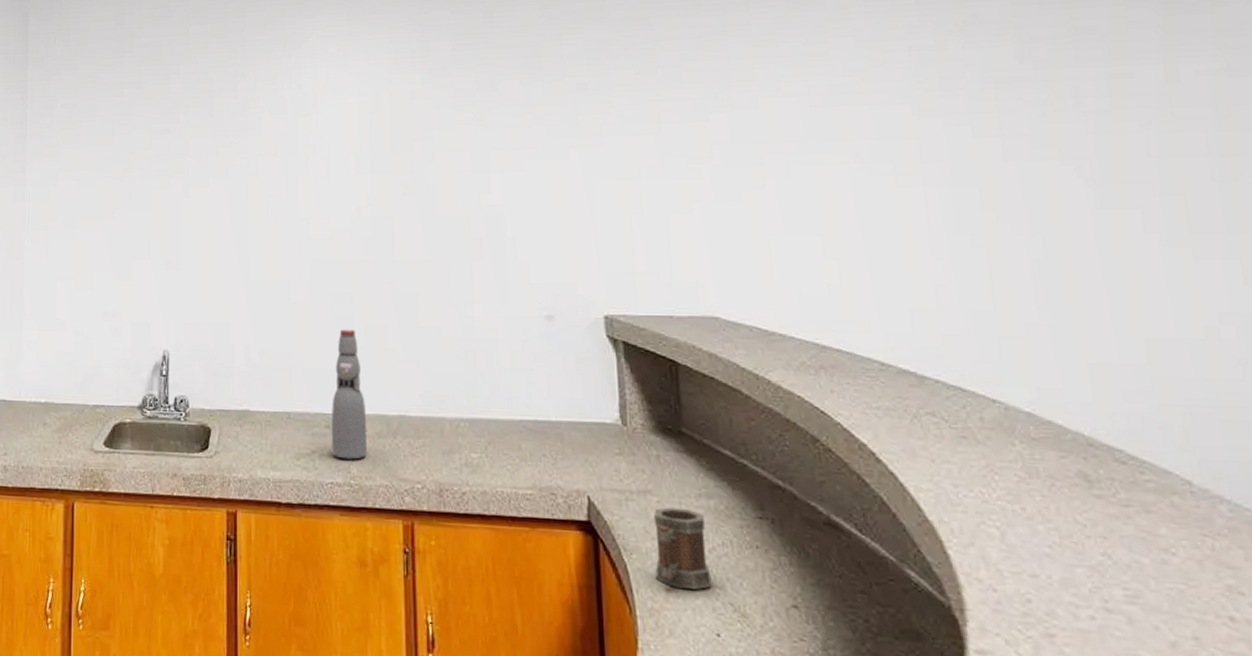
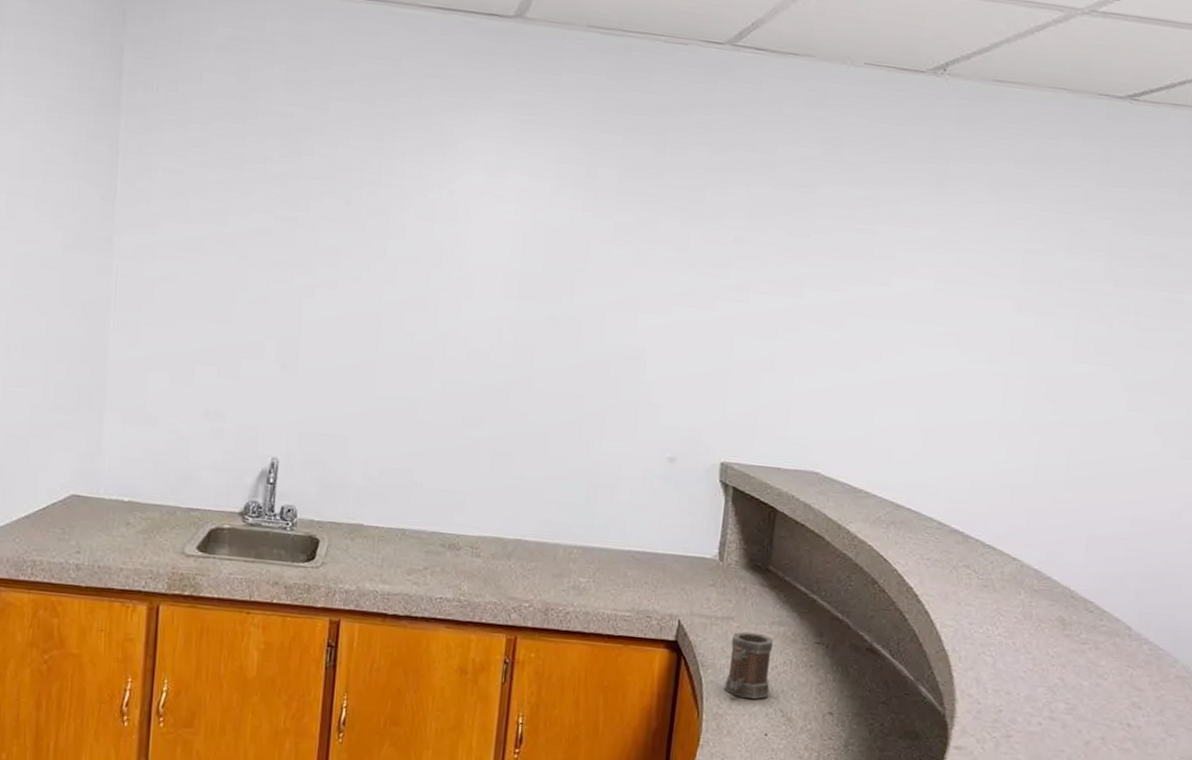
bottle: present [331,329,368,460] -> none [444,452,484,578]

